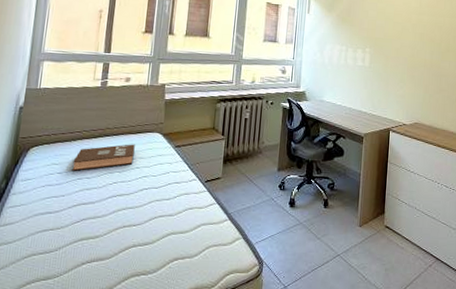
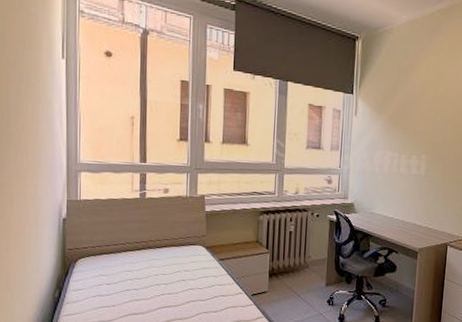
book: present [72,144,135,171] -> none [119,256,179,283]

